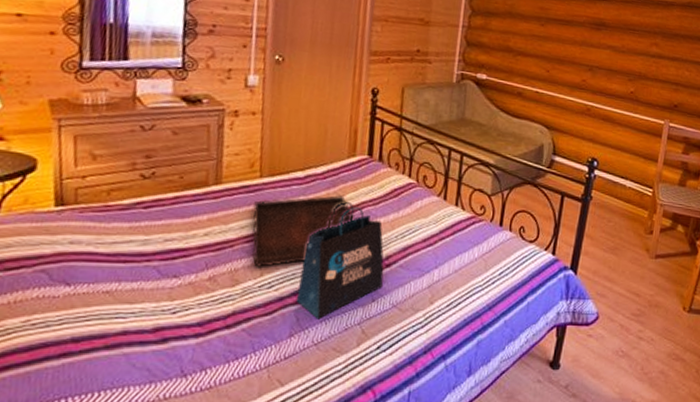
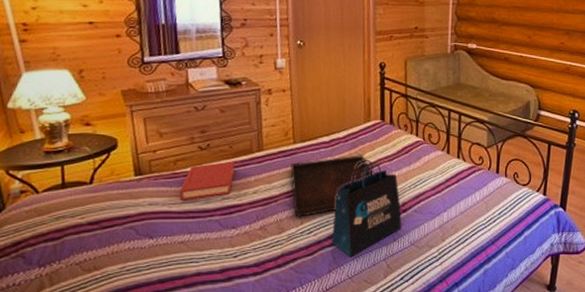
hardback book: none [109,194,185,241] -> present [179,161,235,201]

